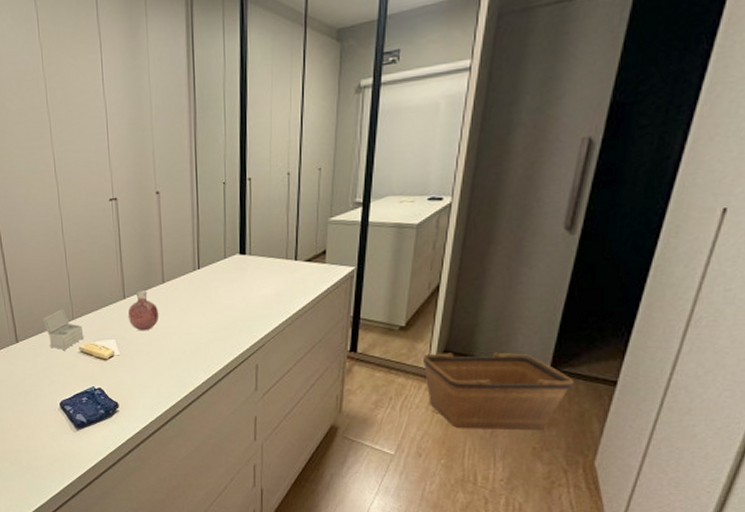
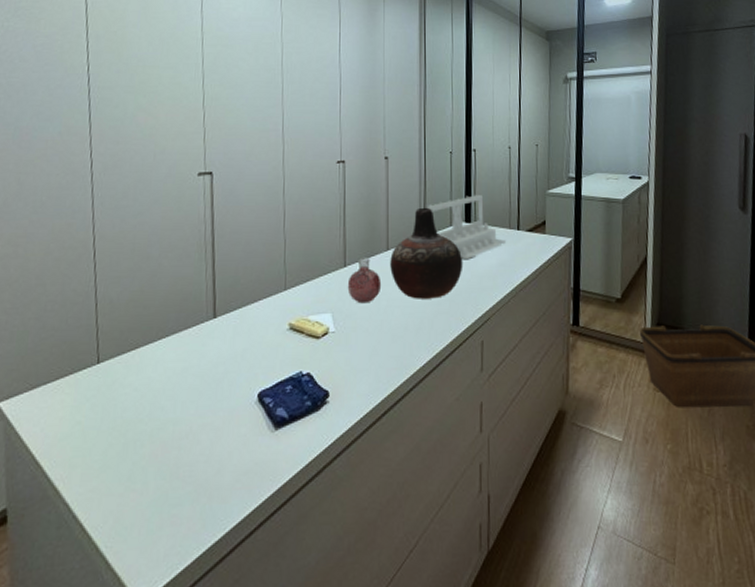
jewelry box: present [42,308,84,351] -> none [249,276,296,328]
vase: none [166,240,238,327] -> present [390,207,463,299]
jewelry display stand: none [201,225,282,291] -> present [428,194,506,260]

